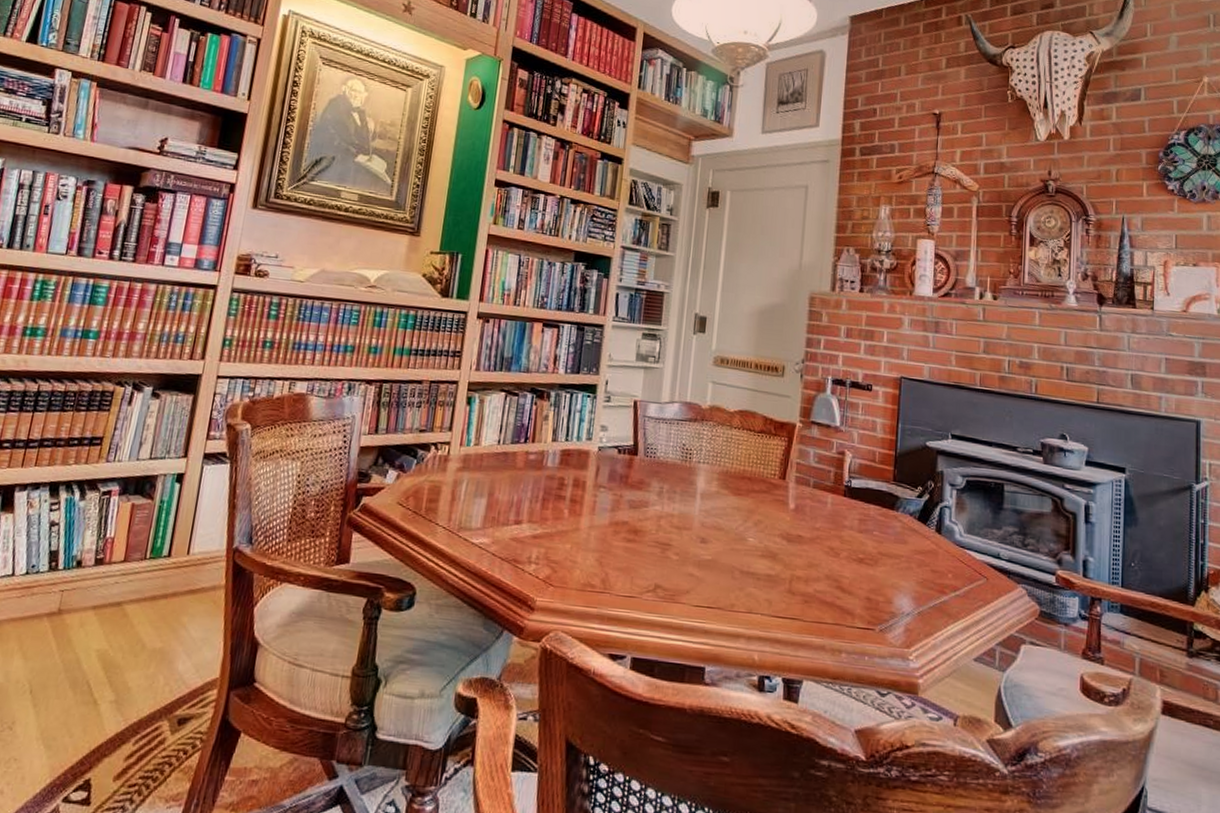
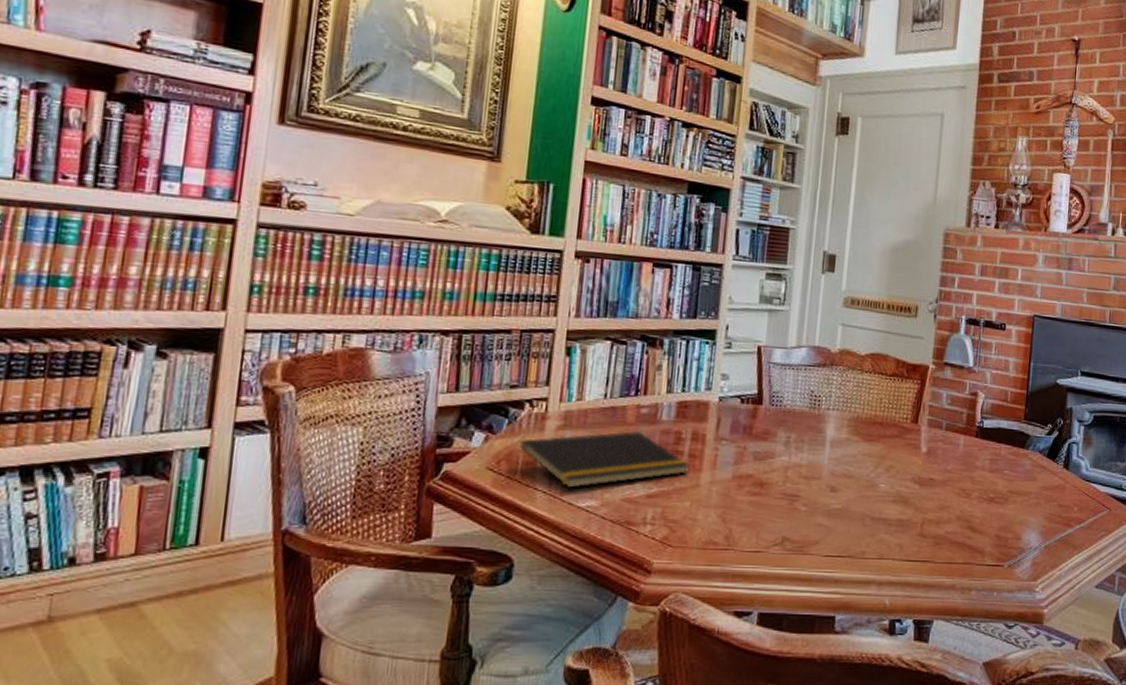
notepad: none [420,475,571,525] -> present [514,430,690,488]

